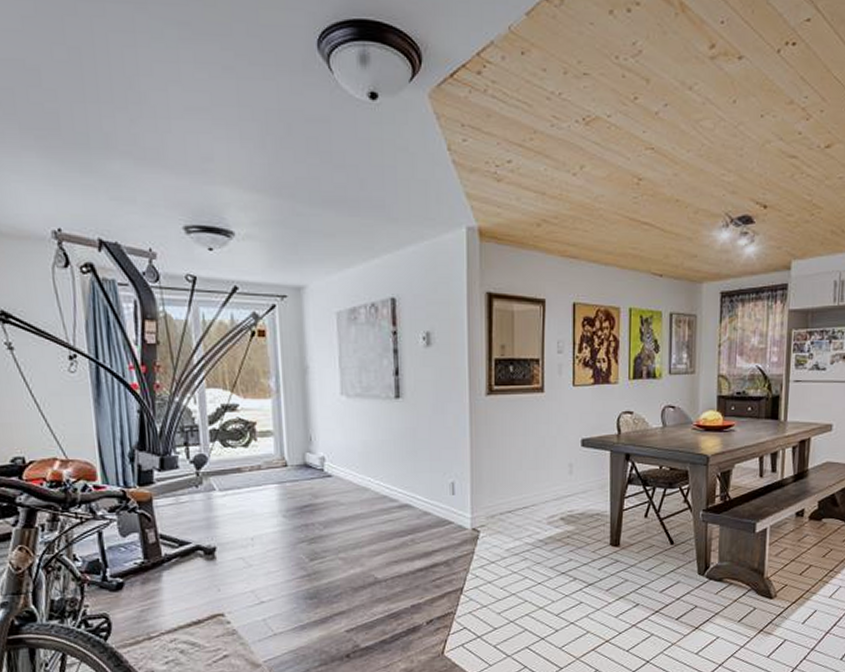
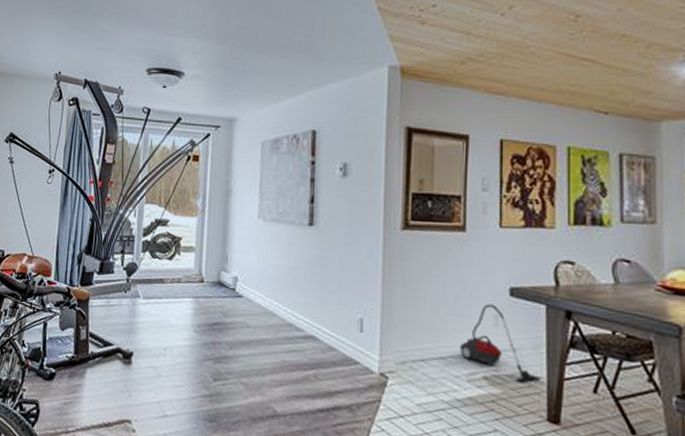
vacuum cleaner: none [541,455,605,519] -> present [460,304,540,384]

